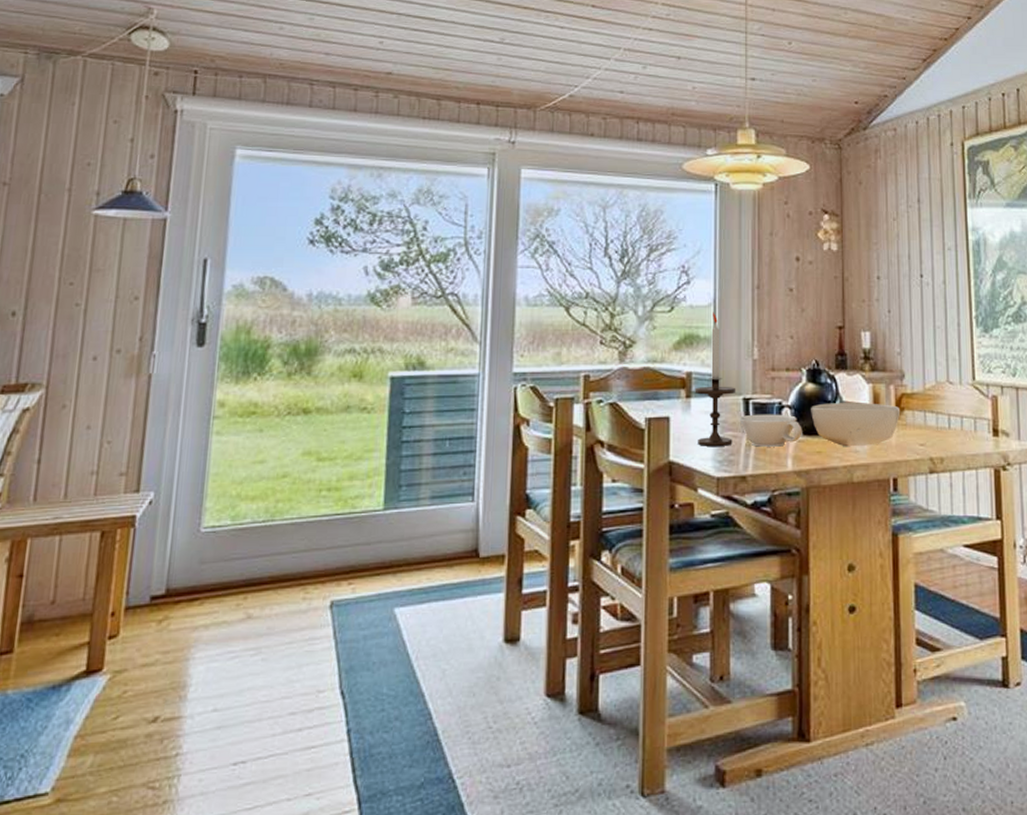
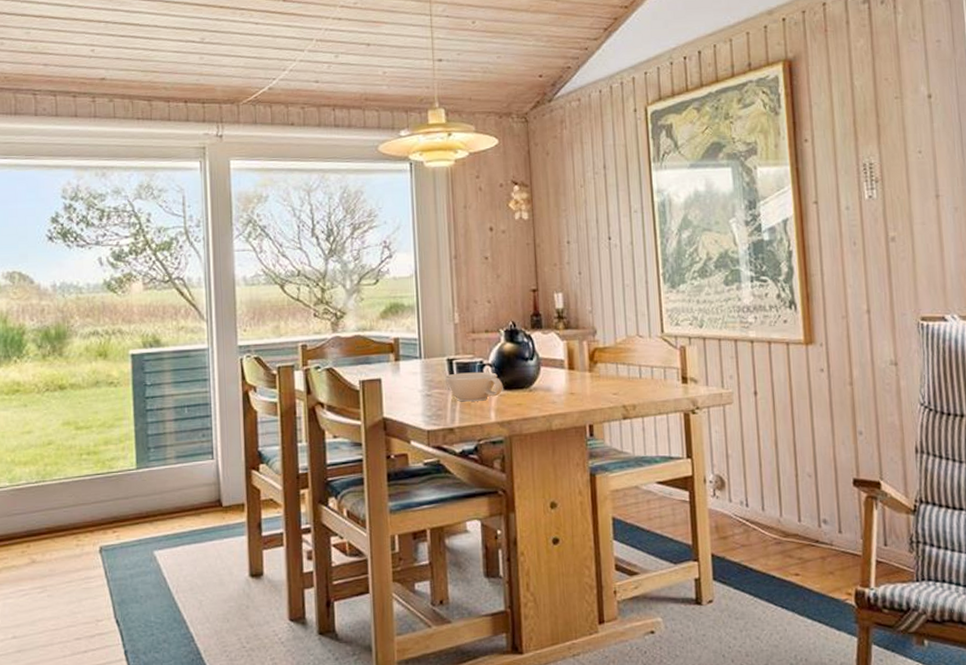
candlestick: present [694,311,736,446] -> none [402,282,441,403]
bowl: present [811,403,900,447] -> none [510,358,593,399]

